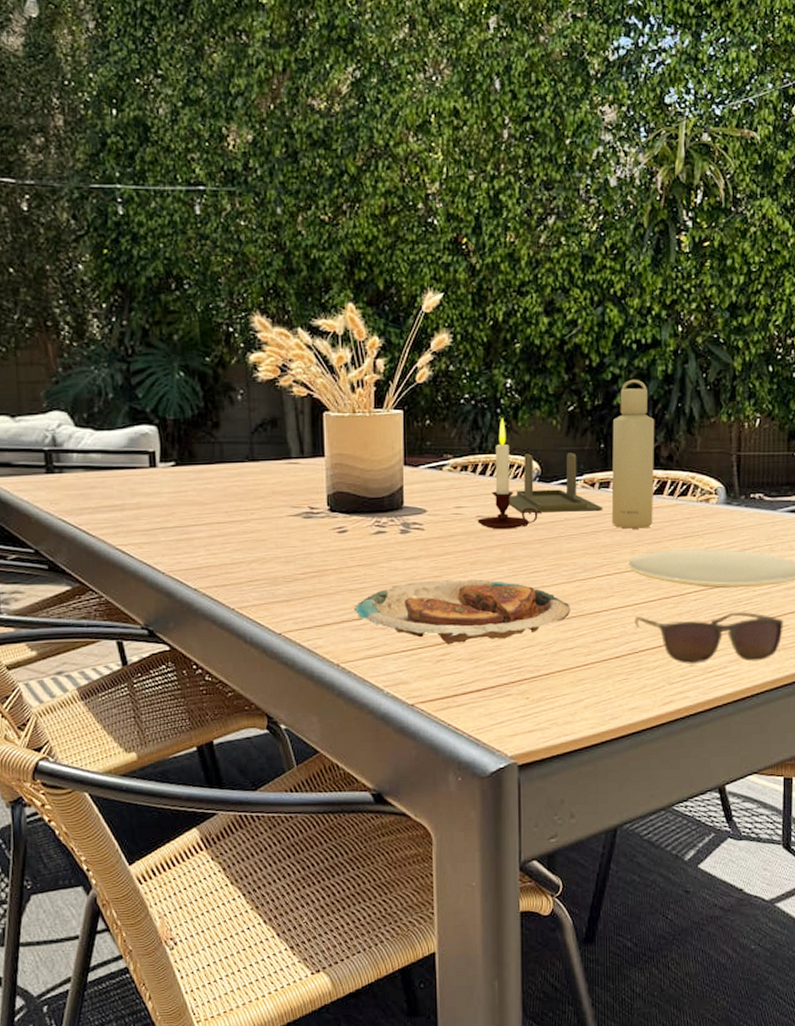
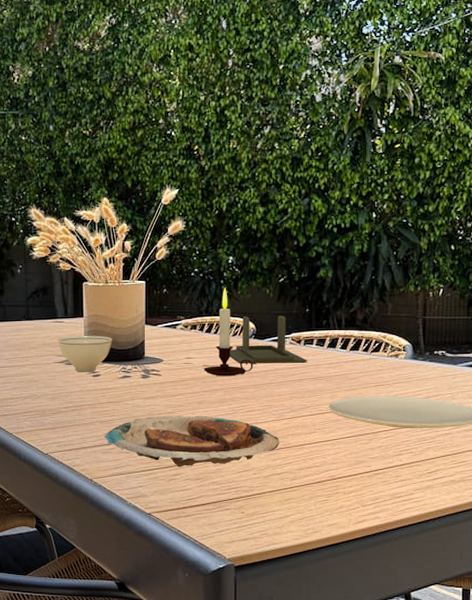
bowl: none [291,480,363,528] -> present [57,335,113,372]
bottle: present [611,379,655,529] -> none [315,256,352,378]
sunglasses: present [634,612,784,664] -> none [333,448,464,490]

